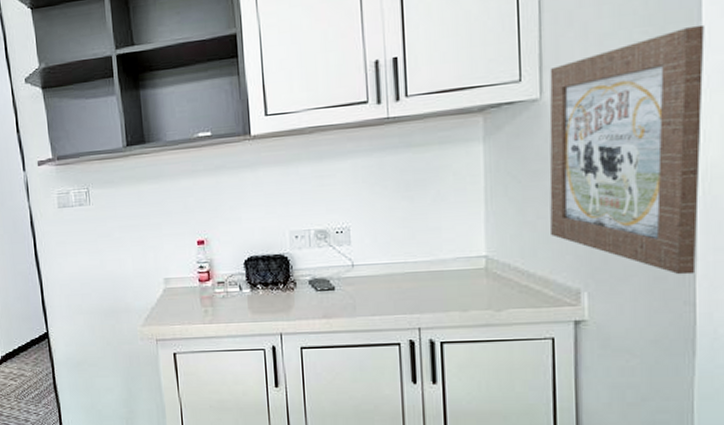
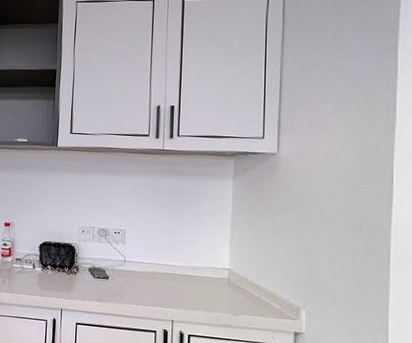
wall art: present [549,24,705,275] -> none [280,118,398,308]

